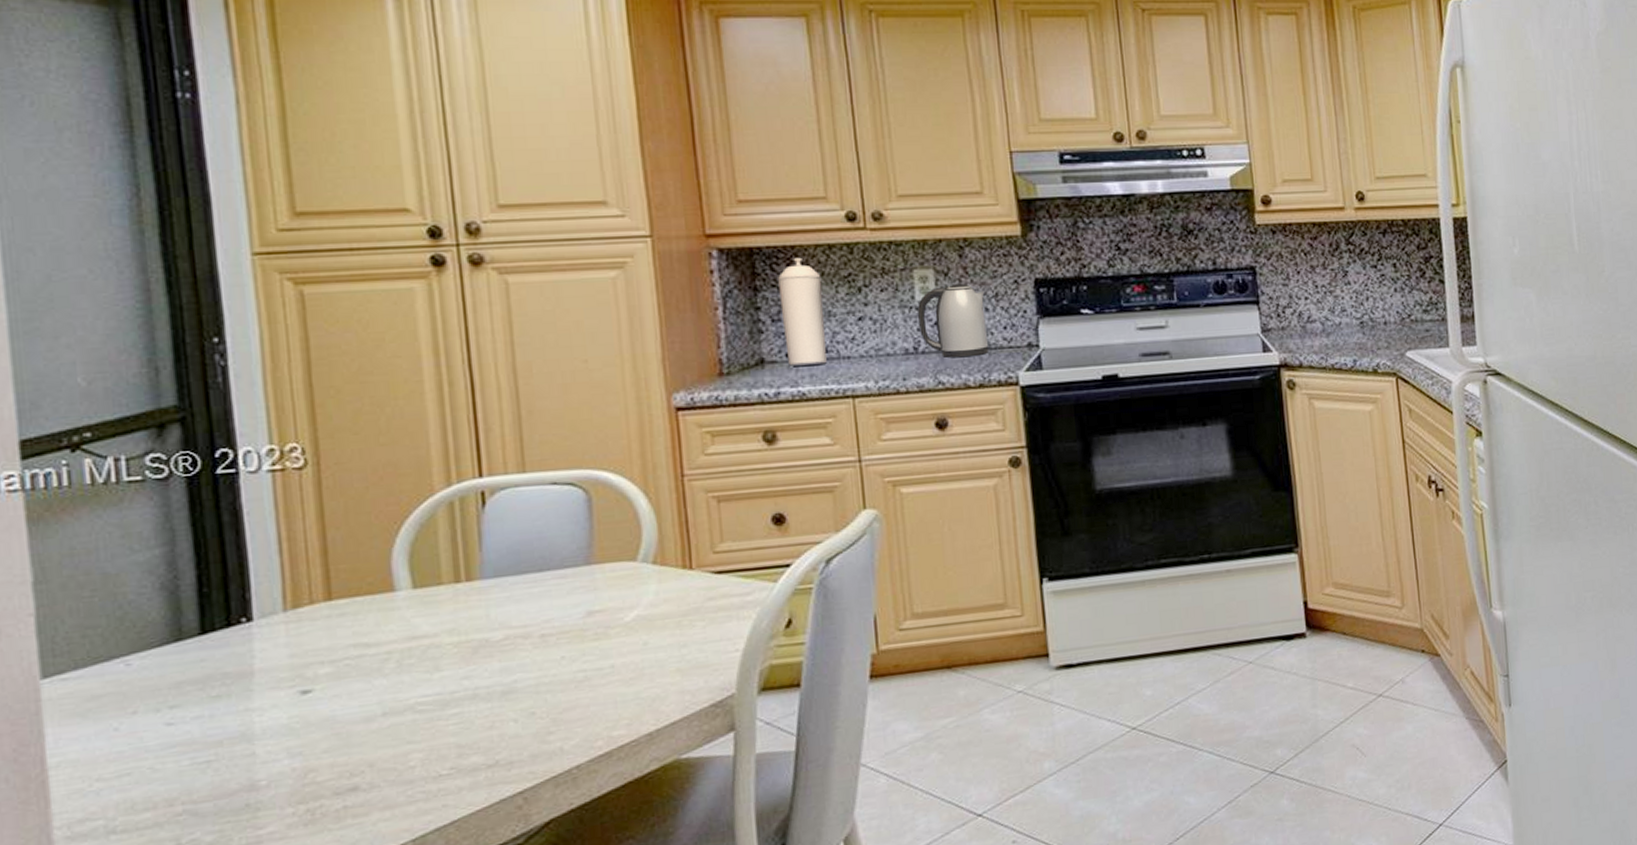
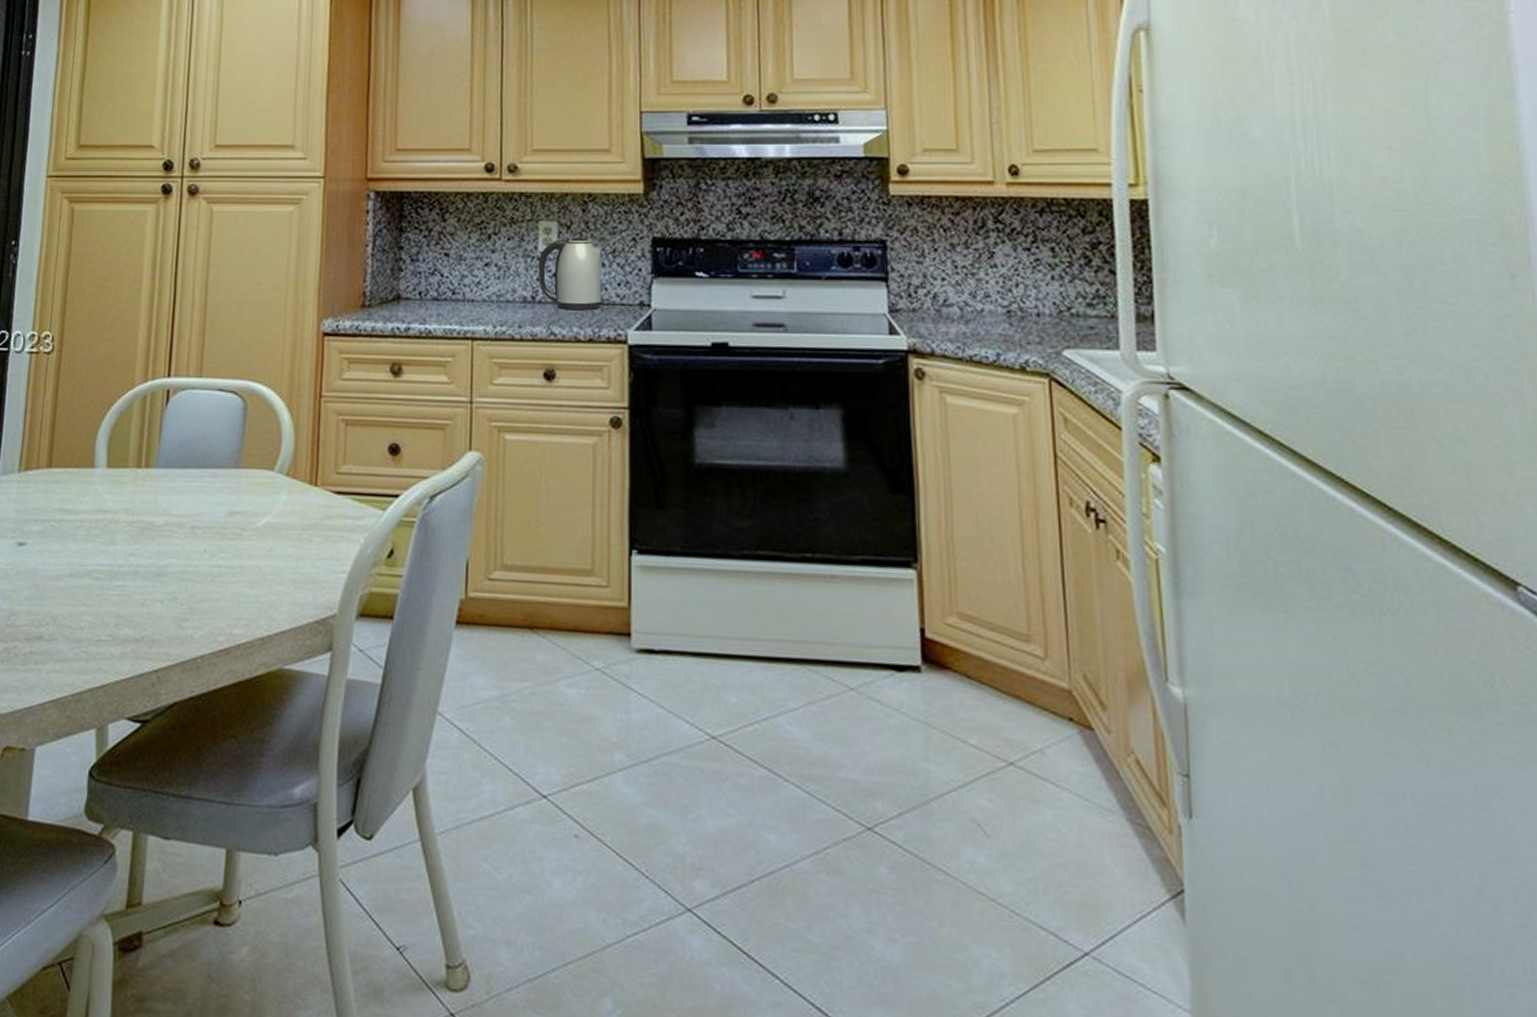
canister: present [777,257,827,366] -> none [420,203,458,305]

